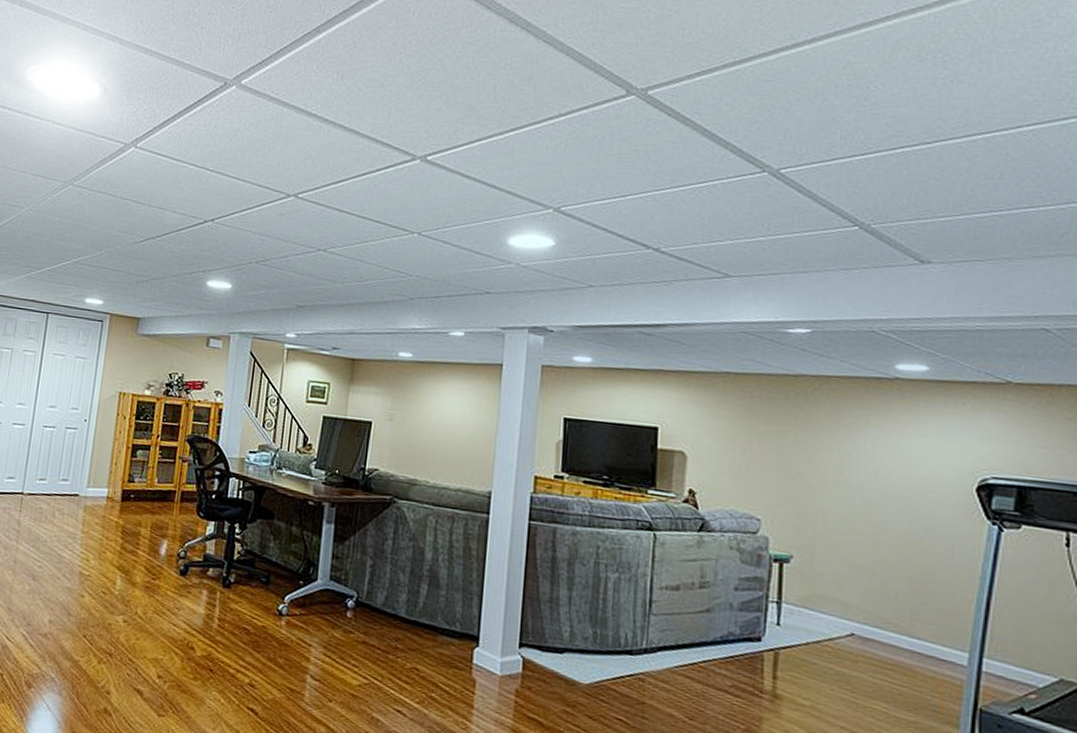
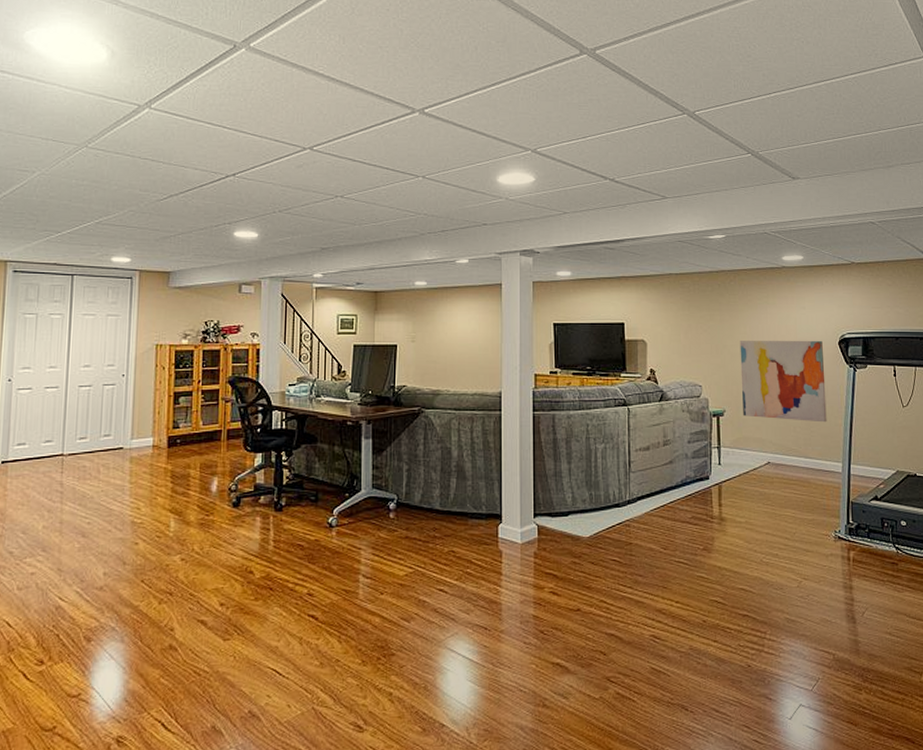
wall art: none [819,468,951,594] -> present [740,340,827,423]

